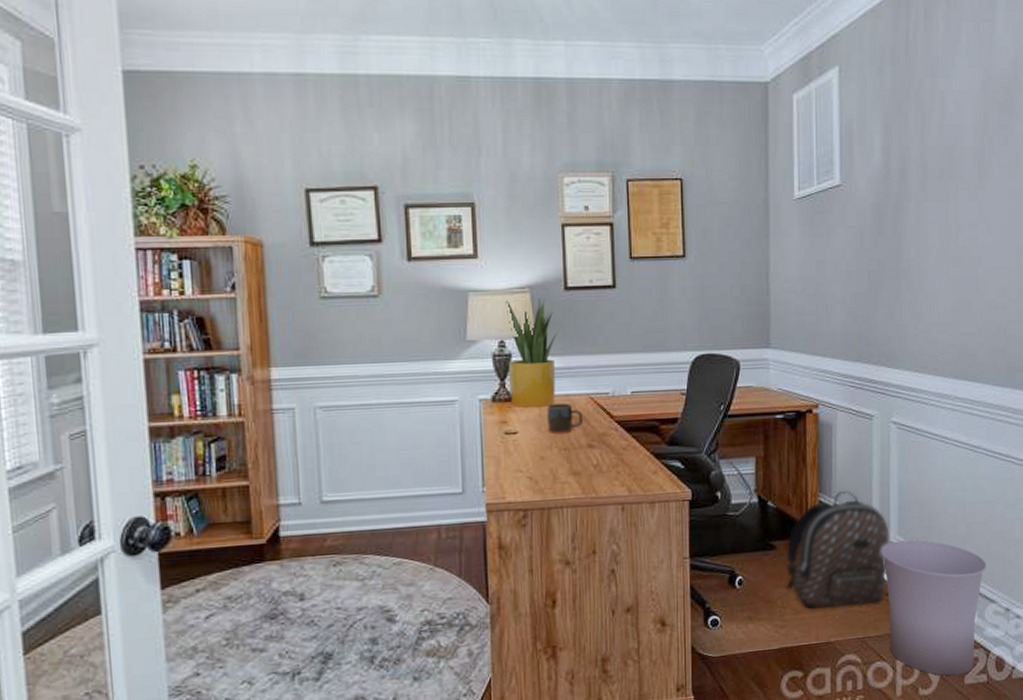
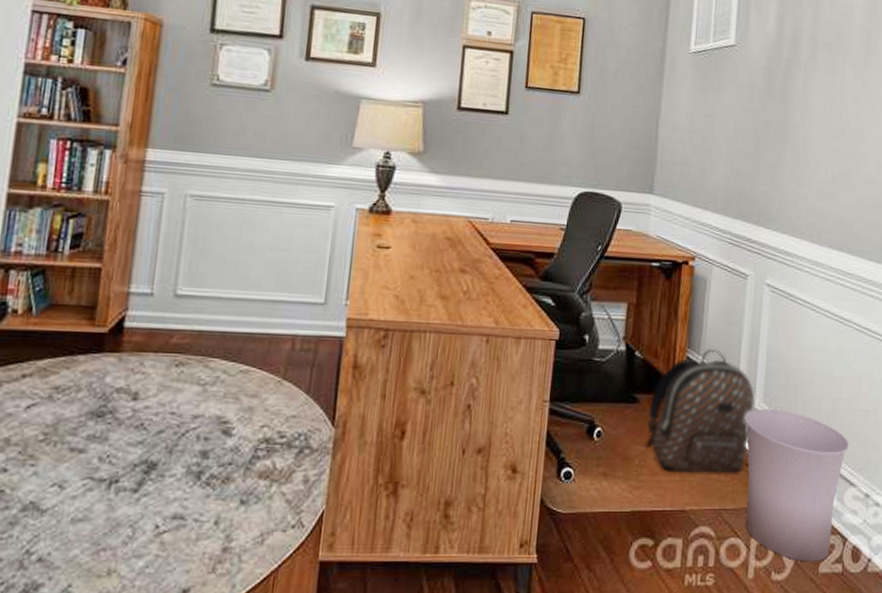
planter: present [505,298,561,409] -> none [387,112,448,225]
mug: present [546,402,582,435] -> none [421,221,459,255]

